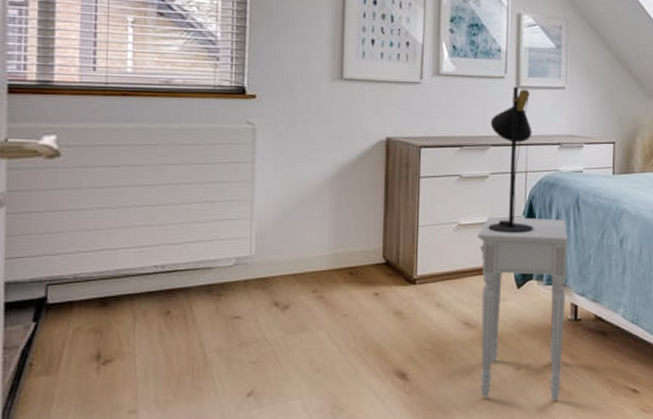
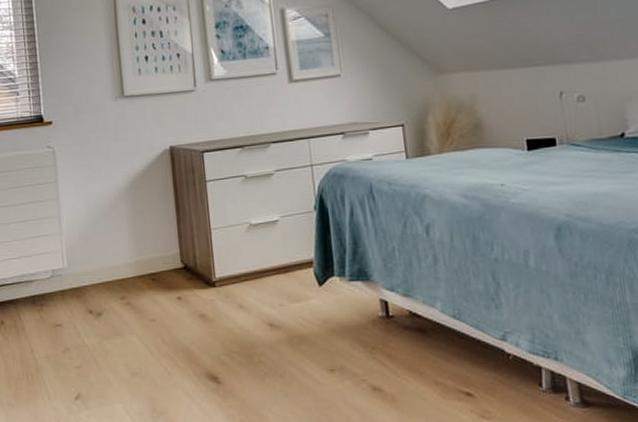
nightstand: present [477,217,568,400] -> none [270,210,382,404]
table lamp: present [488,87,533,233] -> none [268,81,327,230]

